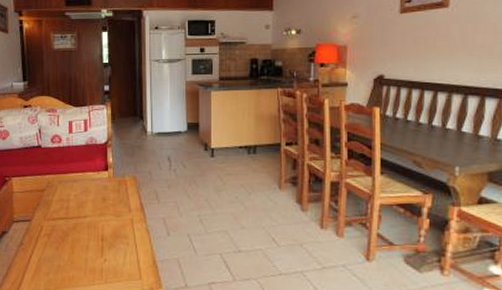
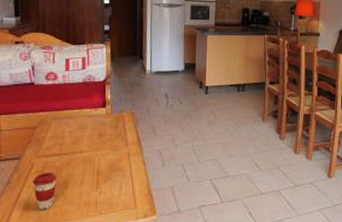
coffee cup: none [42,235,63,274] -> present [32,172,56,210]

